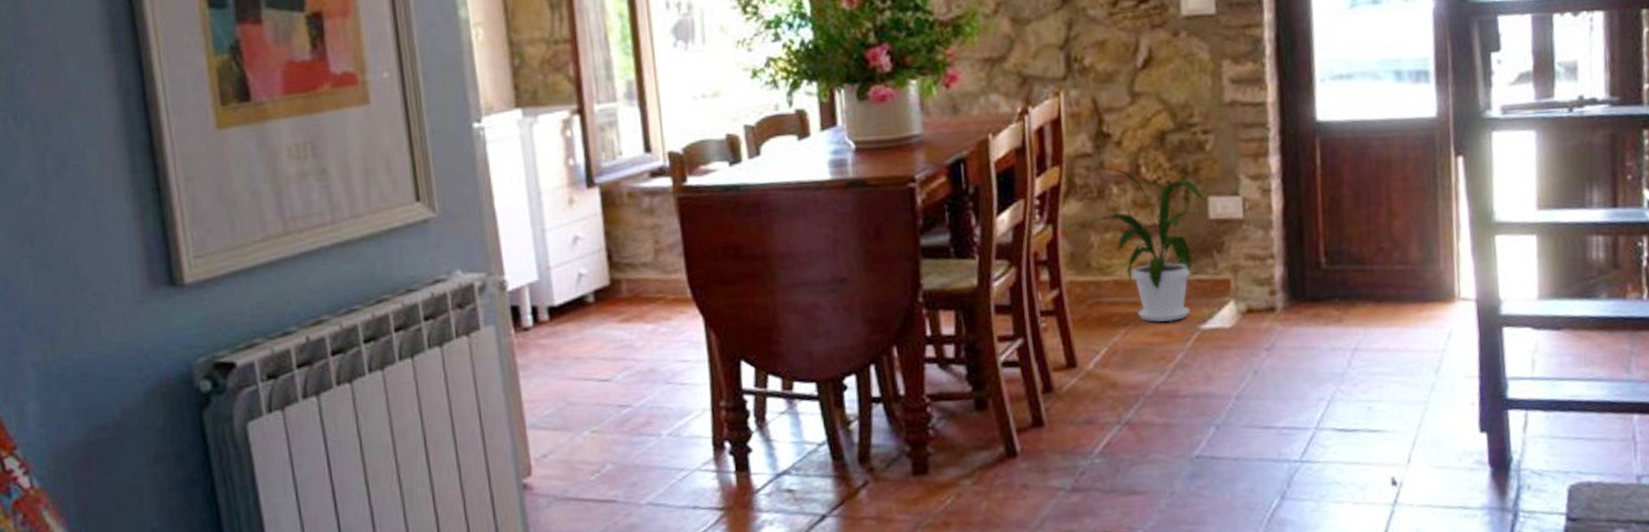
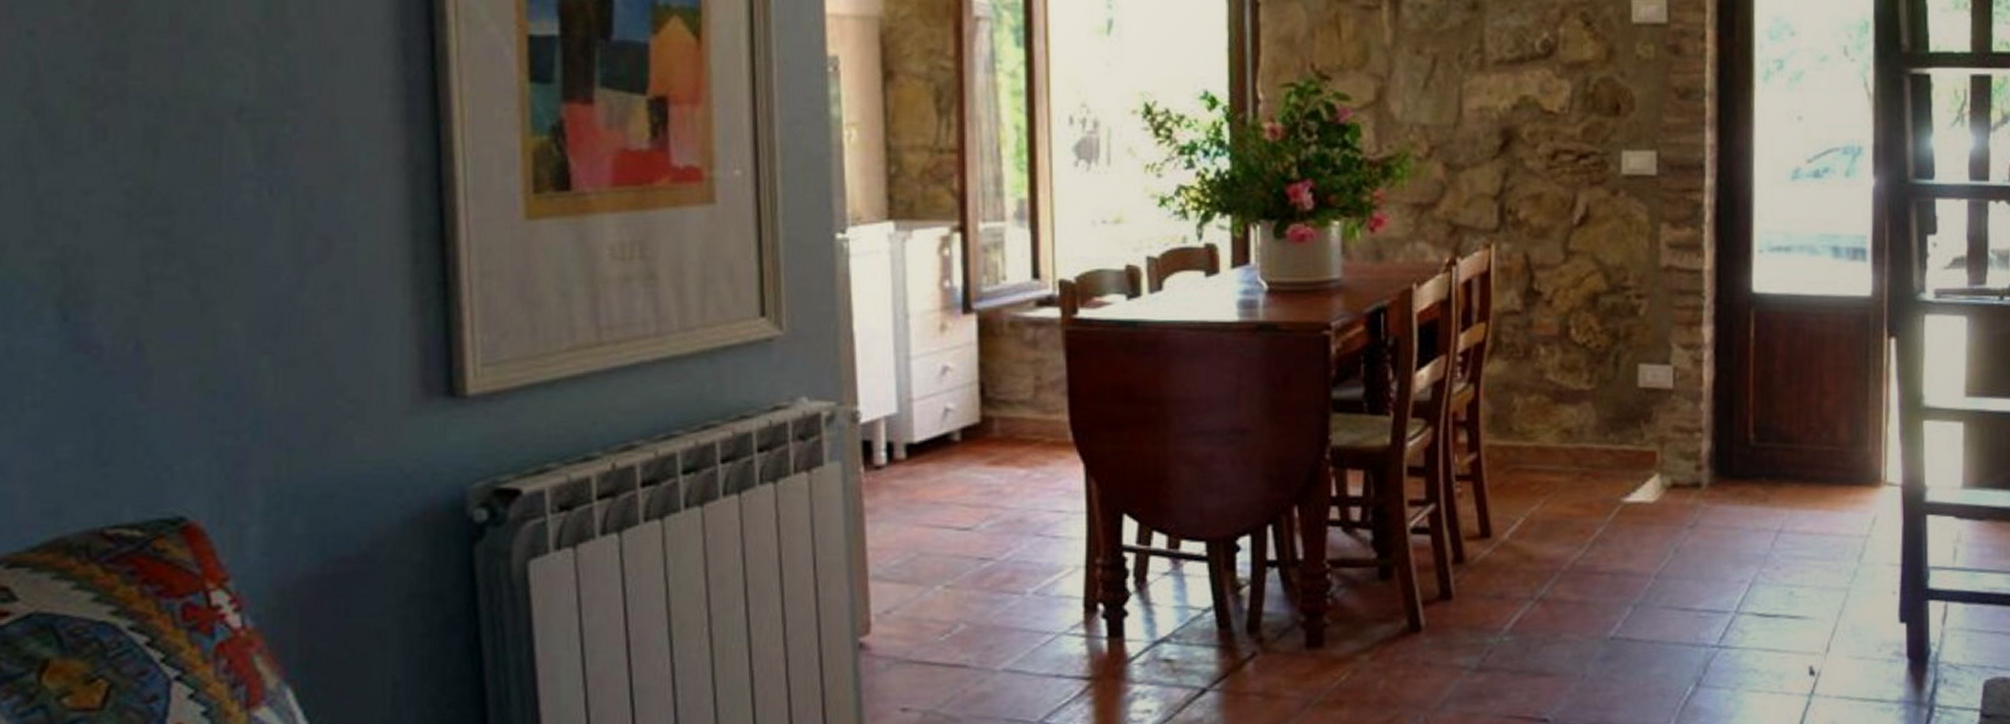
house plant: present [1082,167,1204,323] -> none [1505,327,1634,494]

